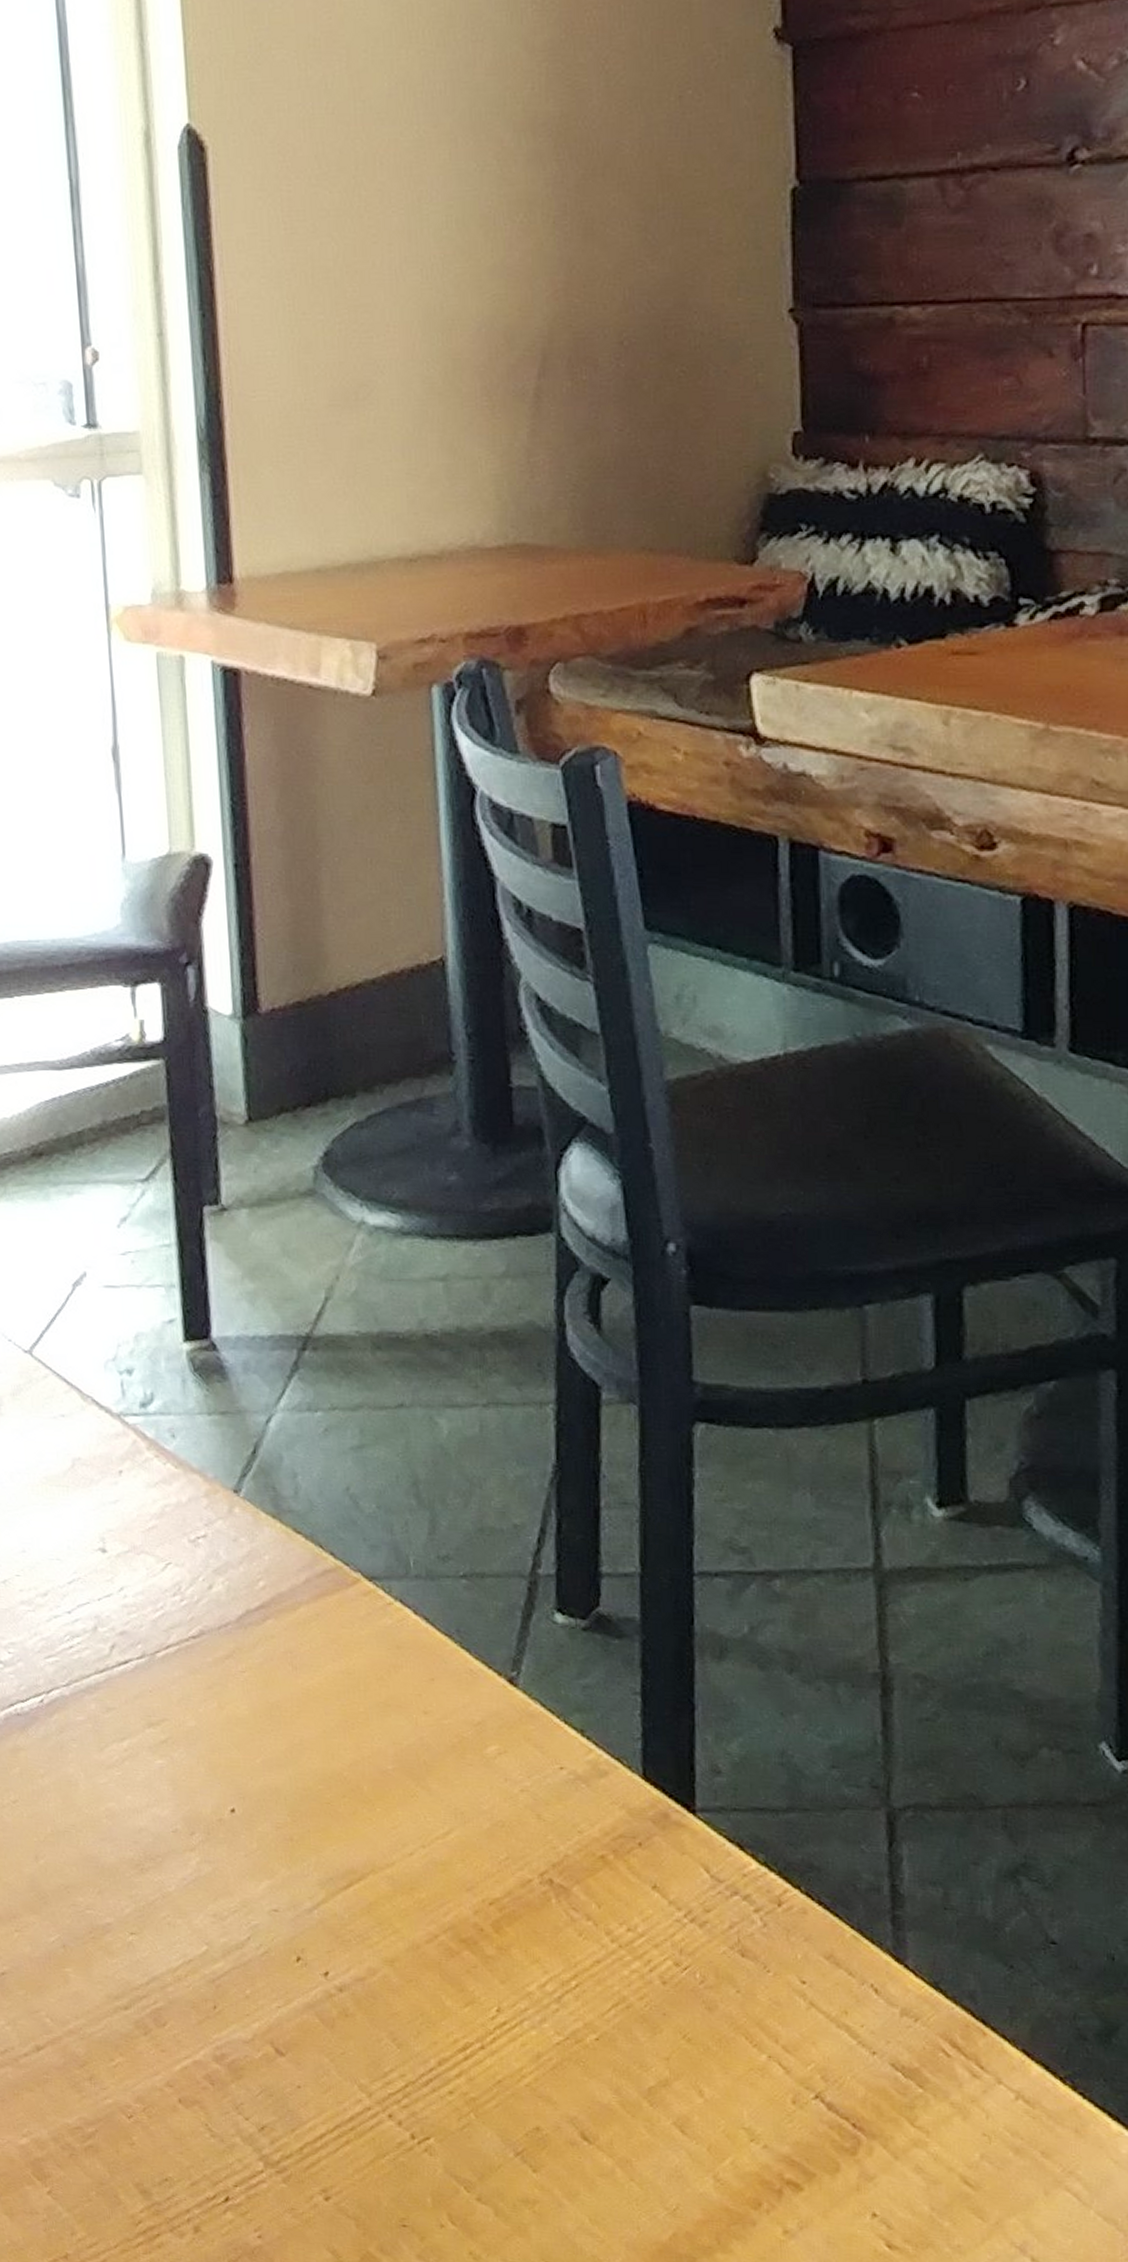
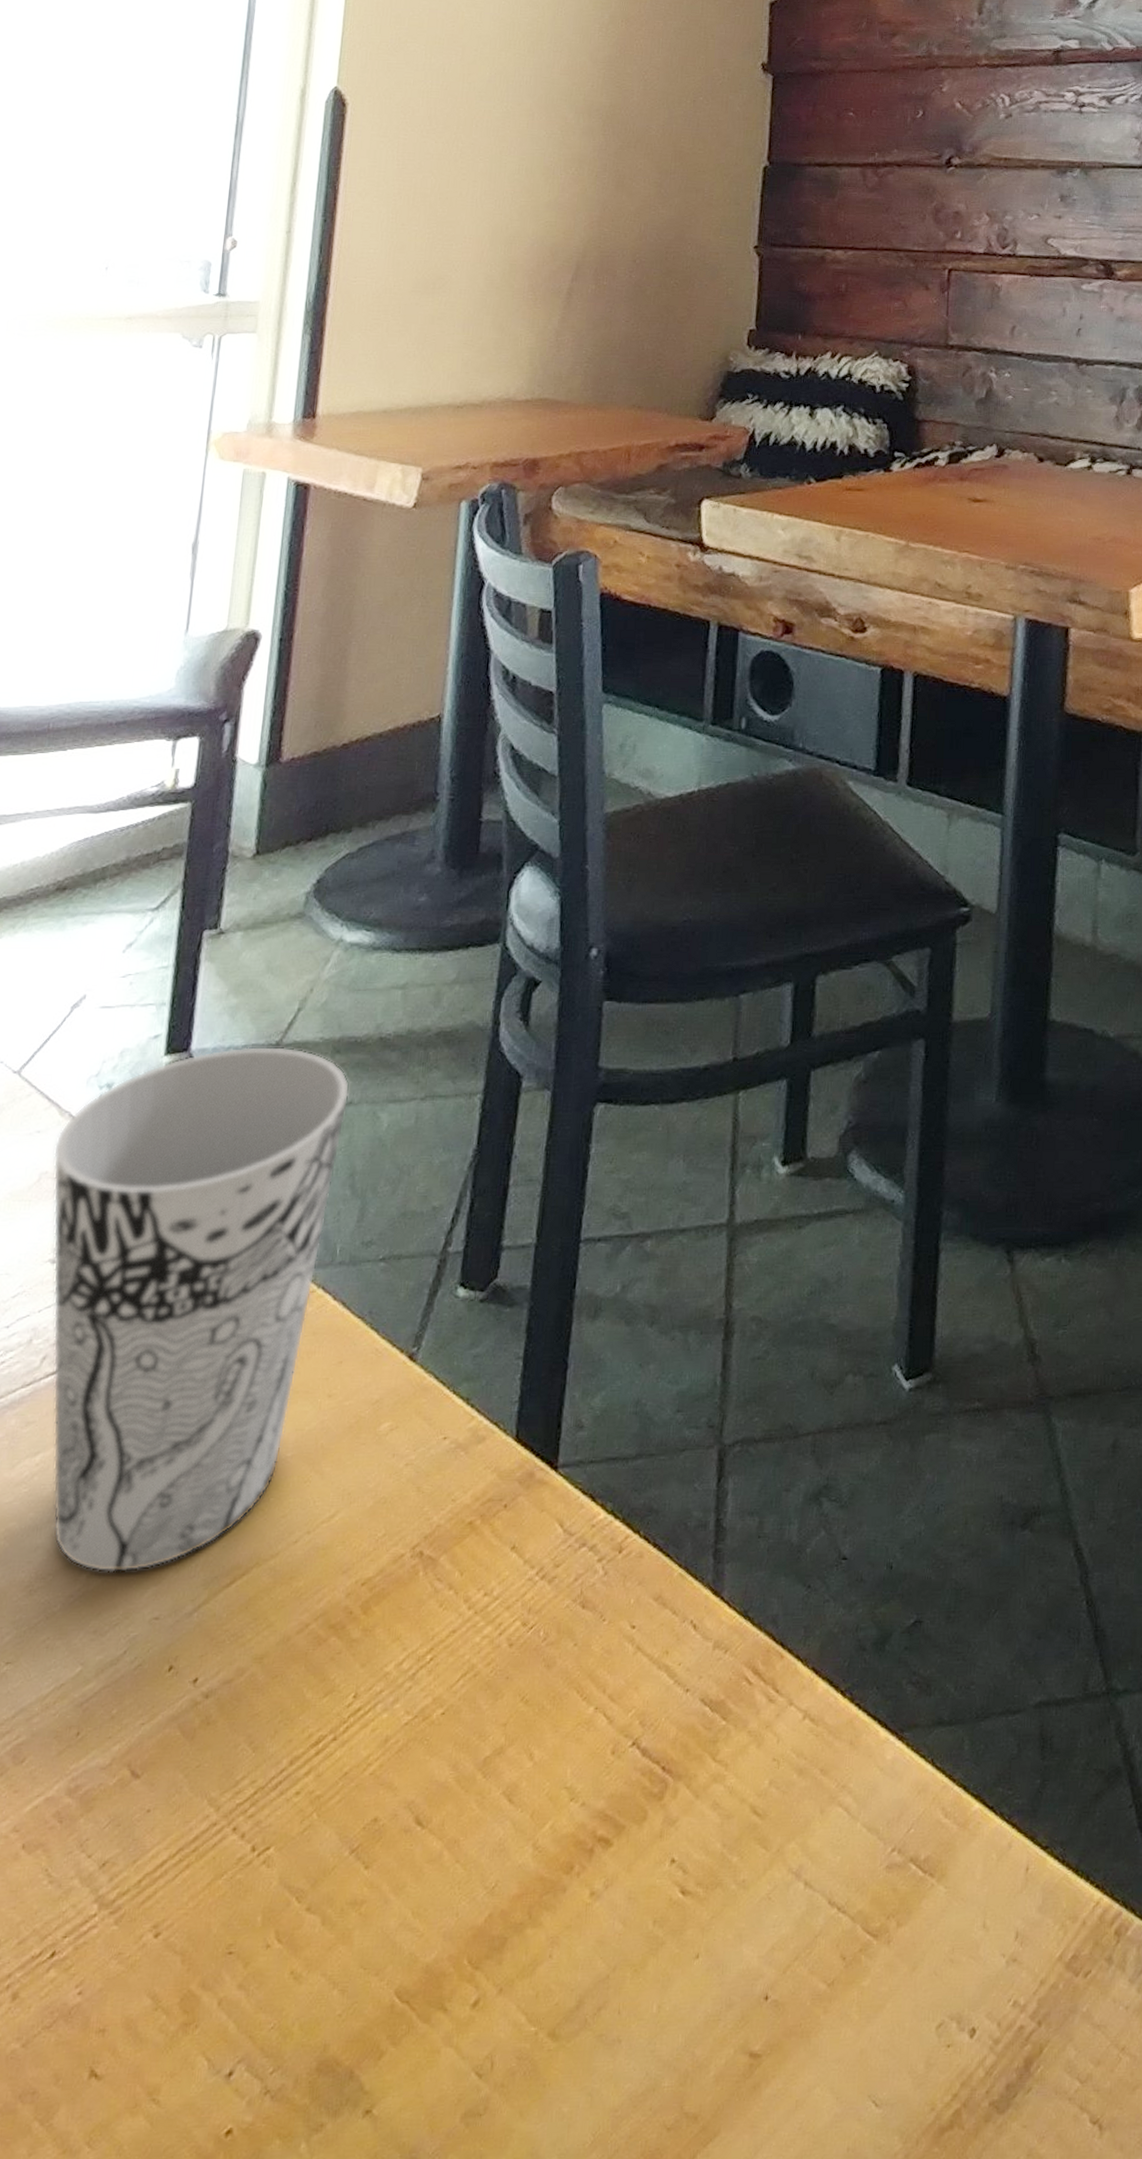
cup: none [82,1336,399,1864] -> present [53,1046,350,1573]

